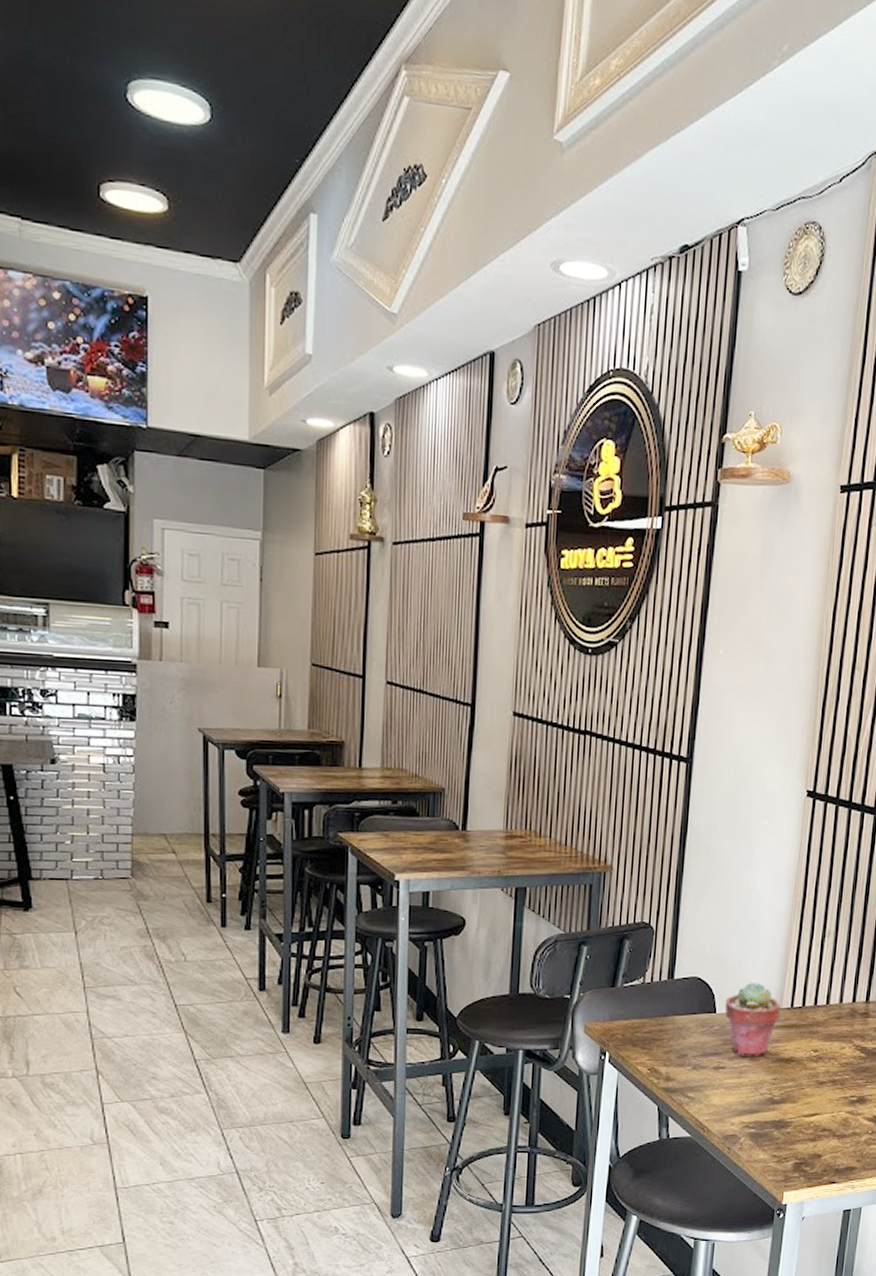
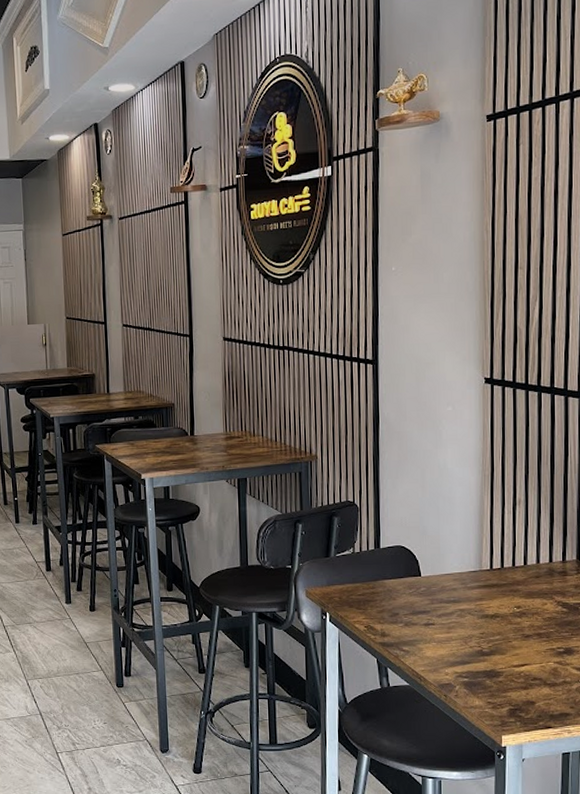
potted succulent: present [725,982,781,1056] -> none [428,548,481,614]

